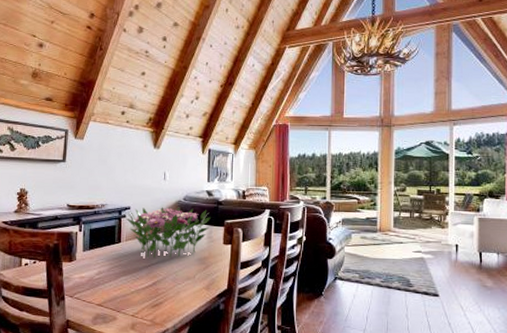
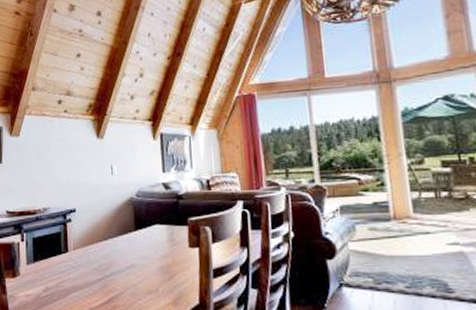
flower arrangement: present [126,207,211,258] -> none [72,205,171,268]

